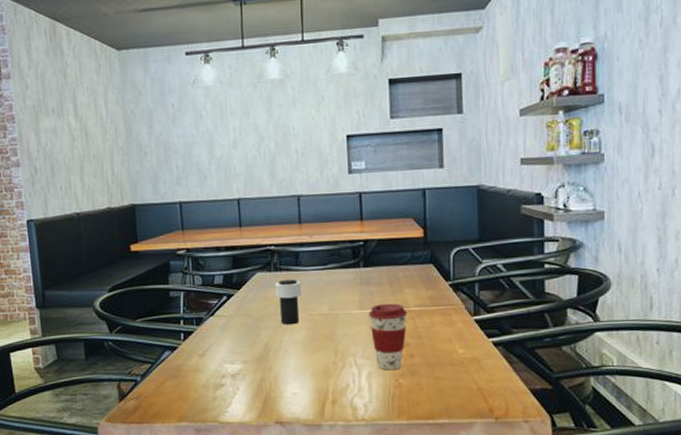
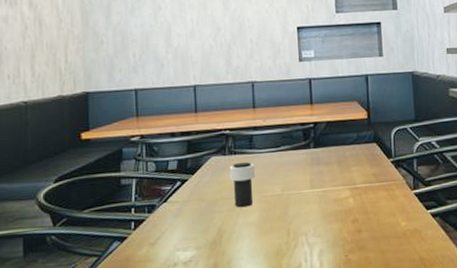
coffee cup: present [368,303,407,371] -> none [319,181,354,247]

